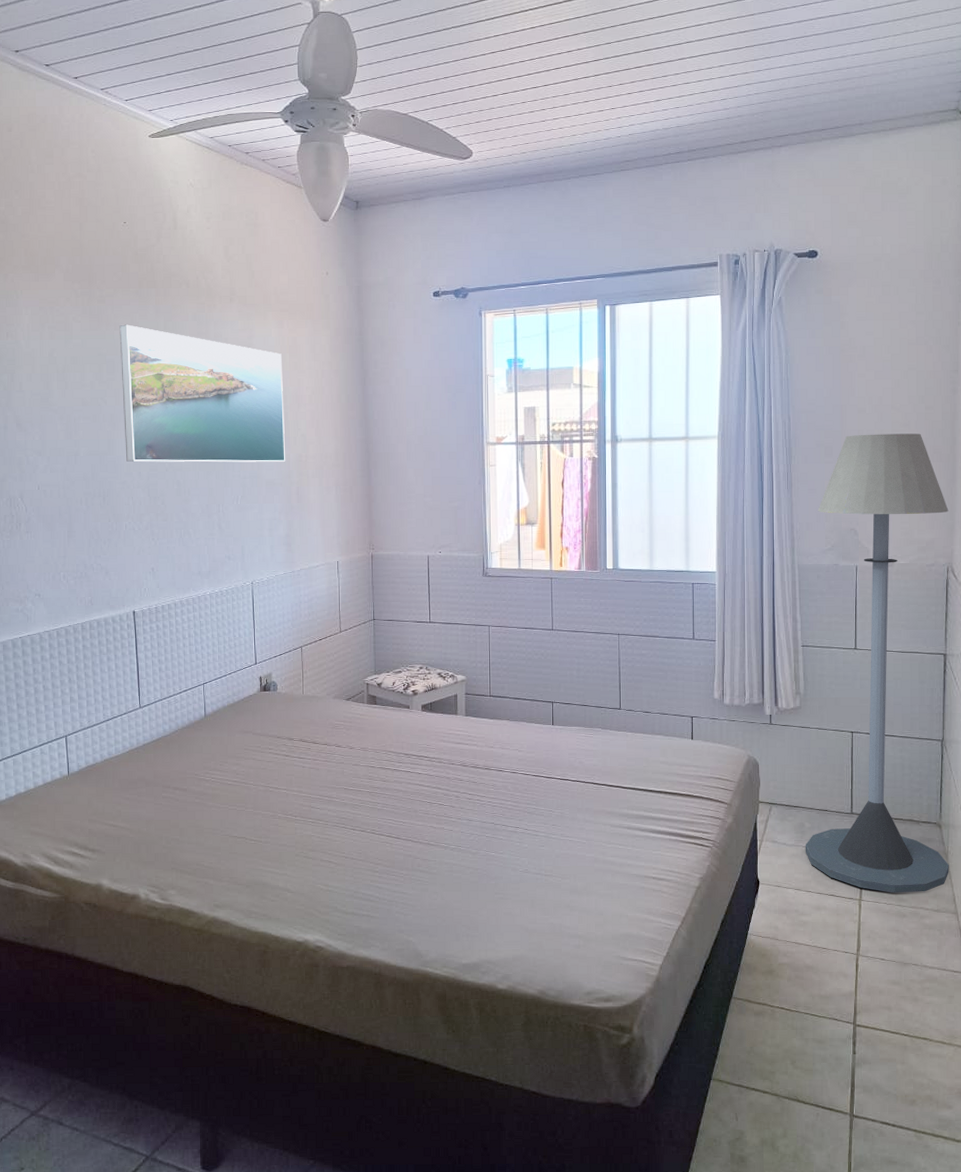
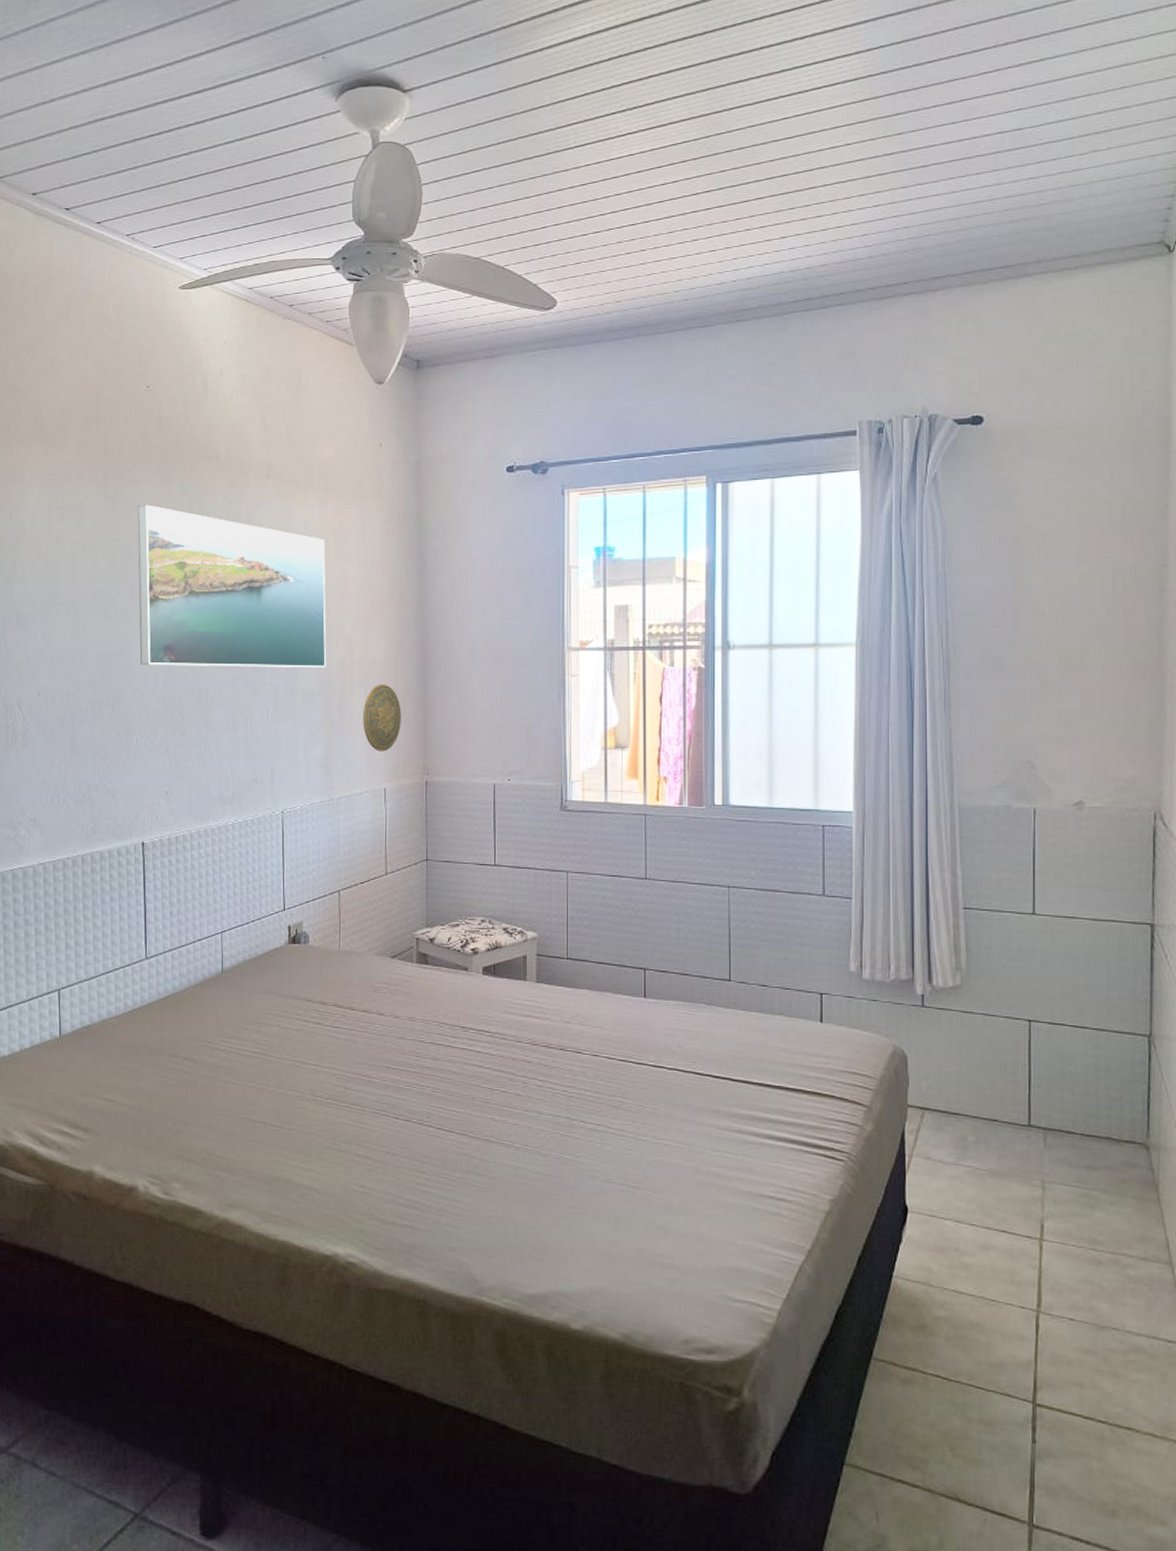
decorative plate: none [318,475,350,531] -> present [363,684,401,752]
floor lamp: present [805,433,949,893] -> none [967,643,1161,1234]

